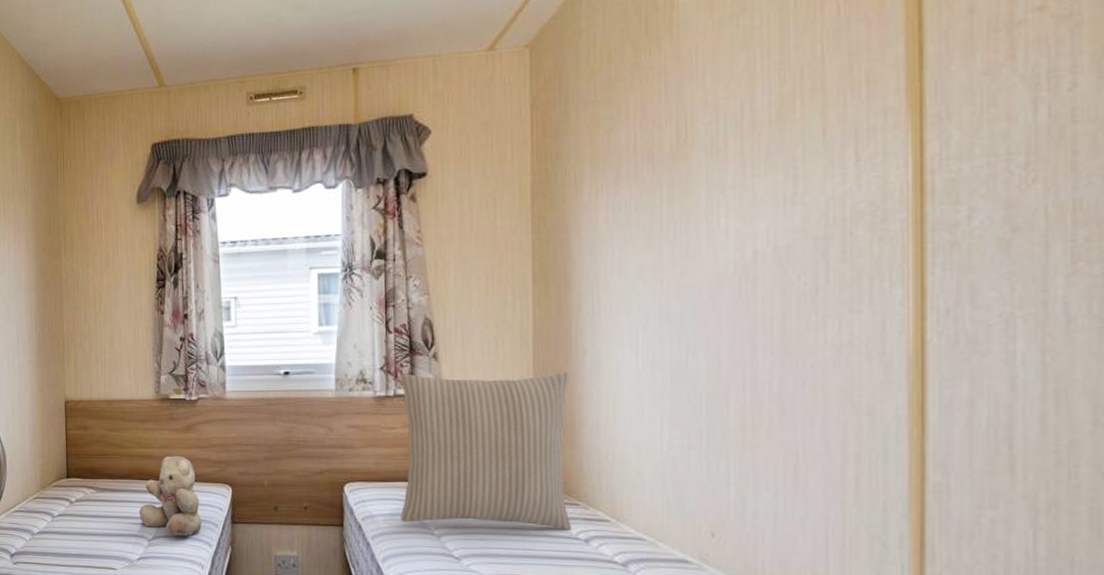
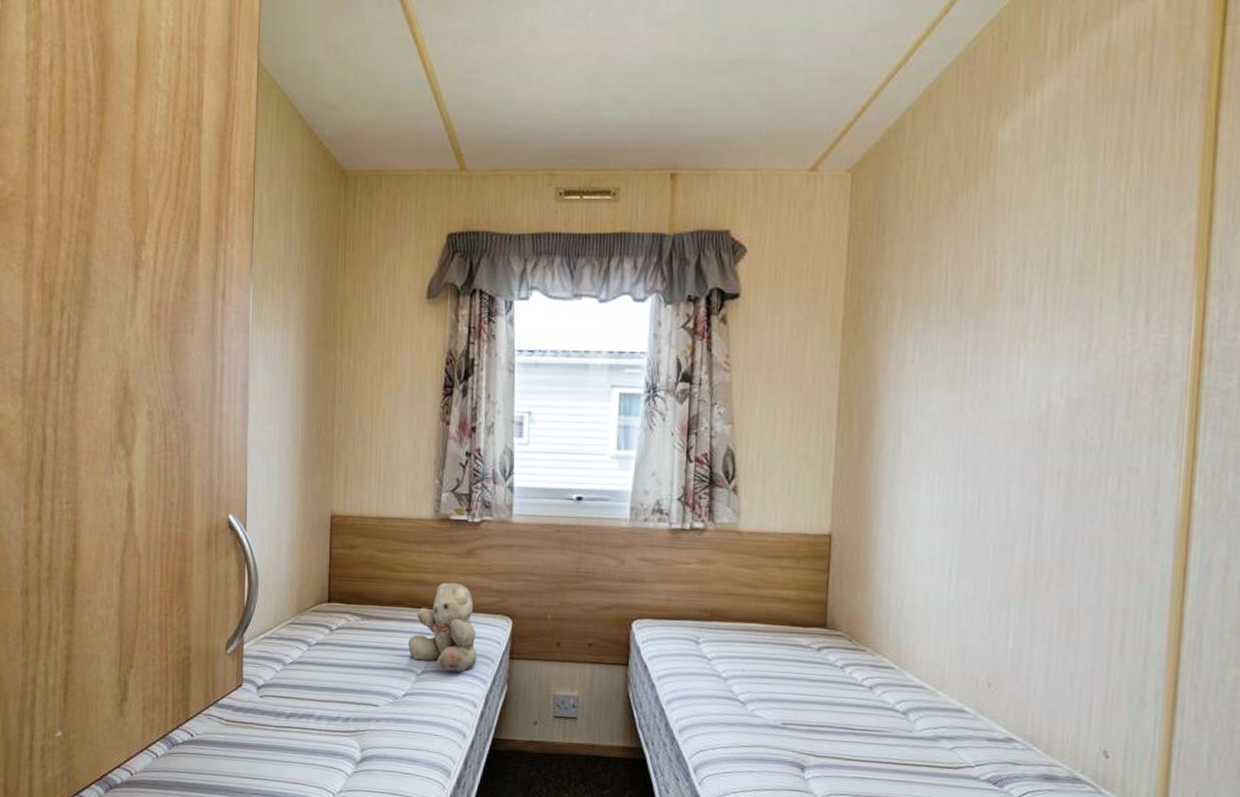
pillow: present [400,372,572,530] -> none [688,506,867,677]

